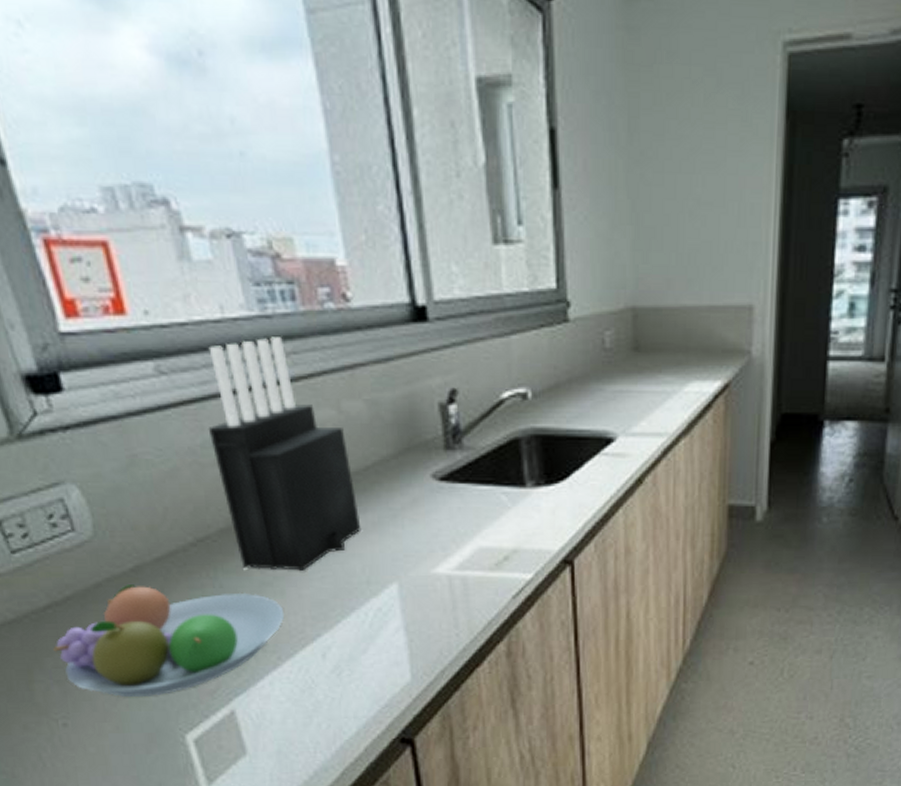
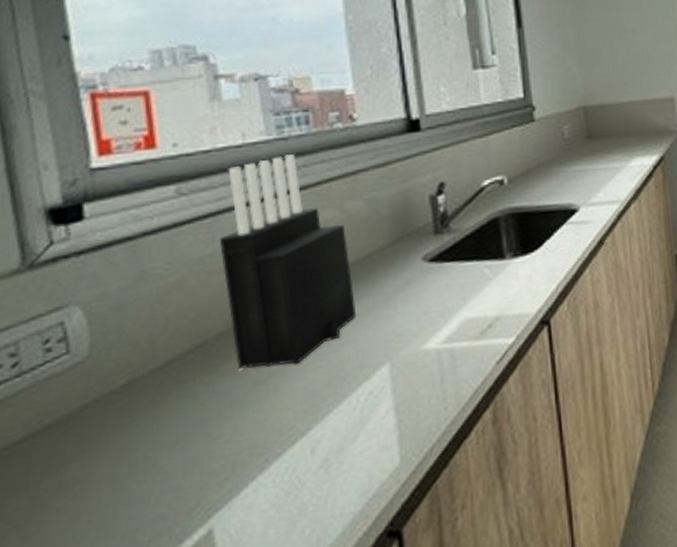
fruit bowl: present [53,584,284,697] -> none [20,394,275,533]

